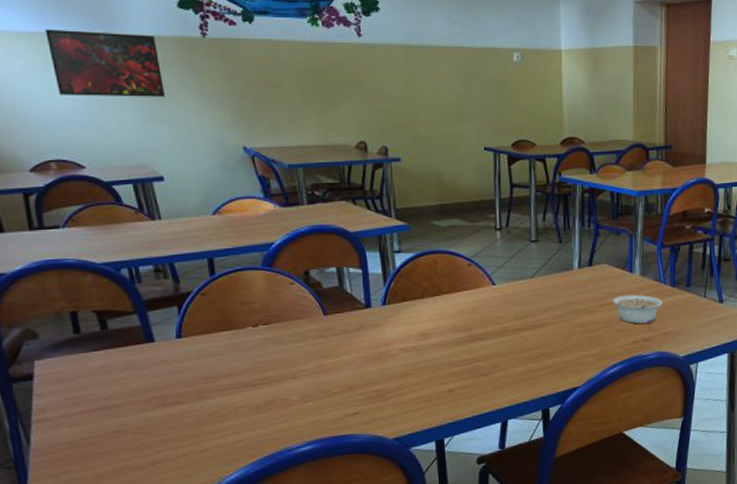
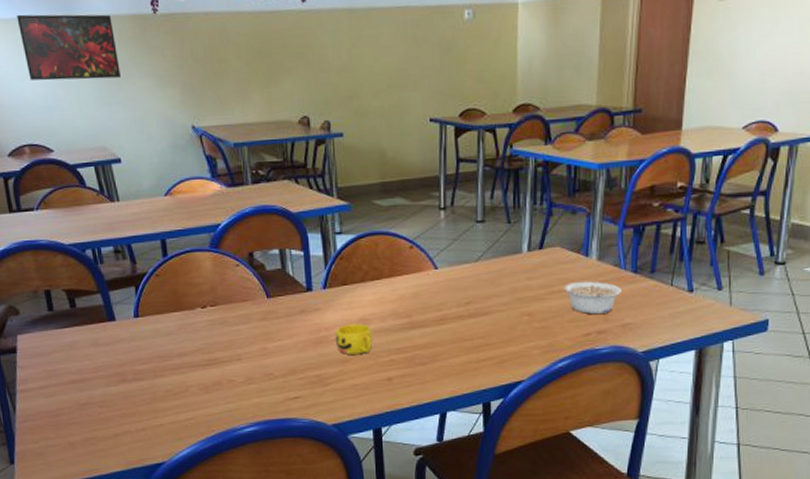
cup: none [395,338,434,369] -> present [335,324,373,355]

